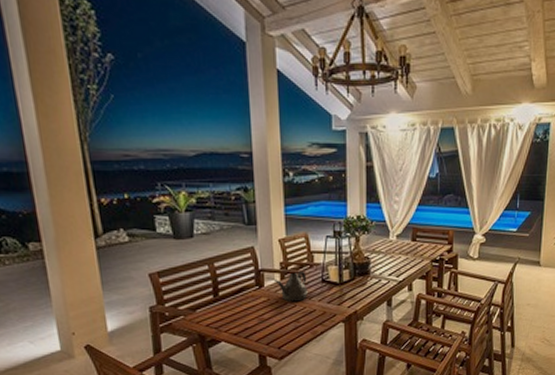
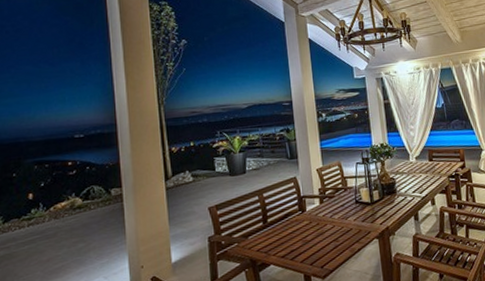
teapot: present [275,270,308,302] -> none [315,194,344,223]

